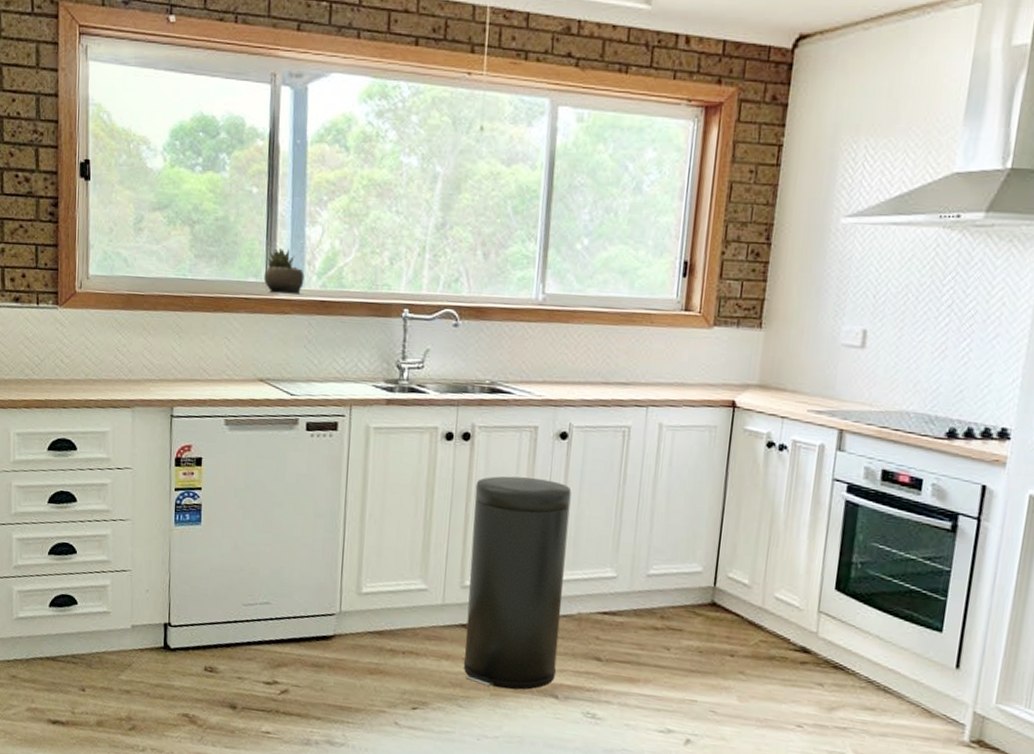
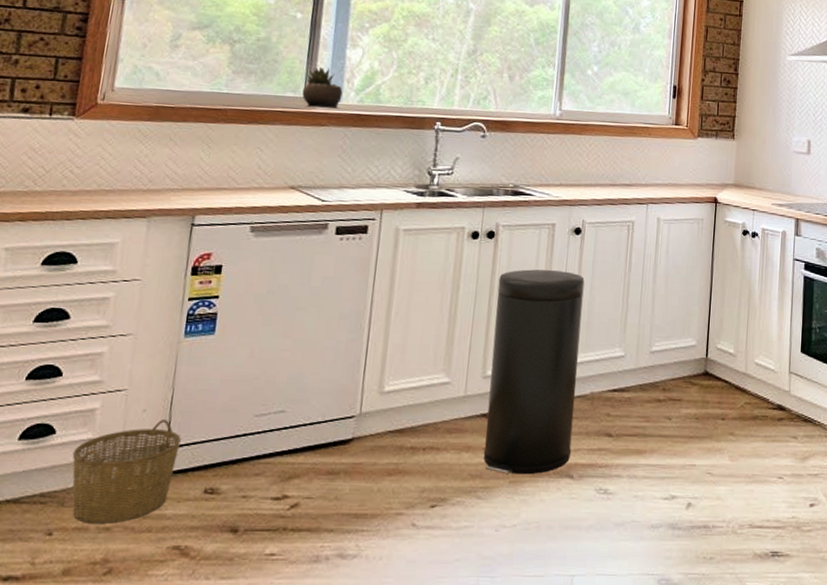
basket: none [93,599,181,688] -> present [72,418,181,524]

